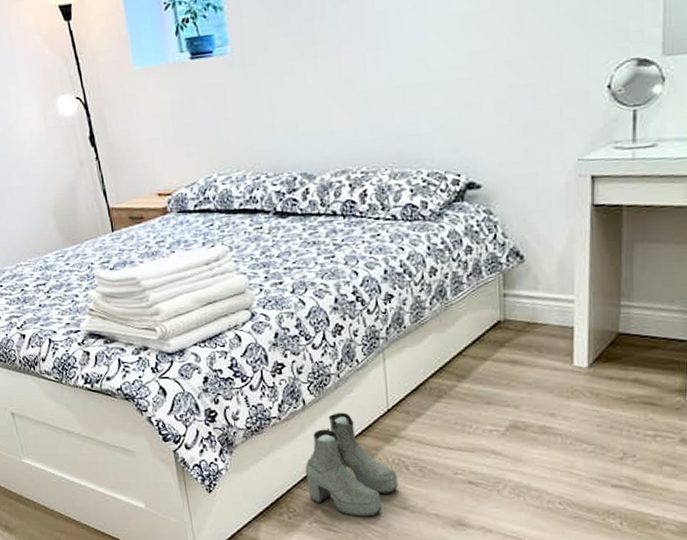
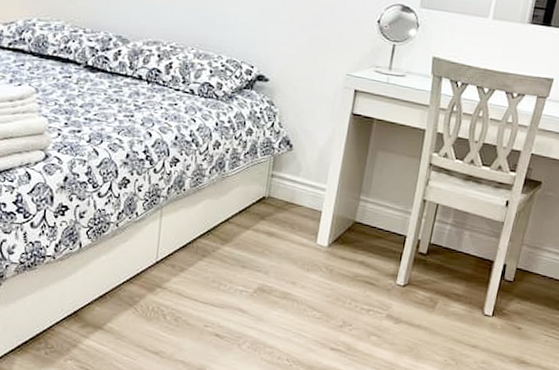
boots: present [305,412,398,517] -> none [69,258,155,359]

